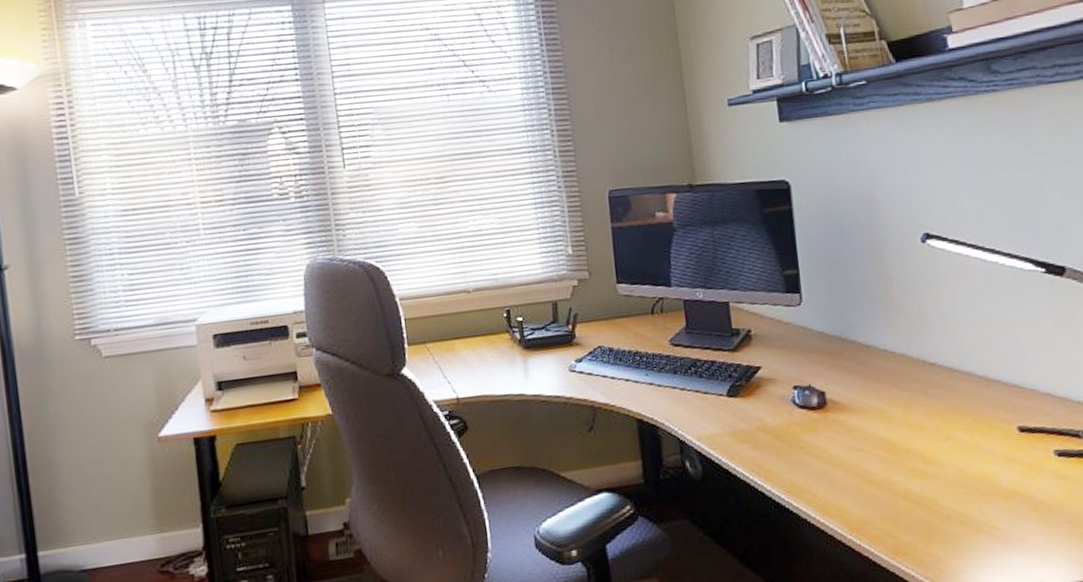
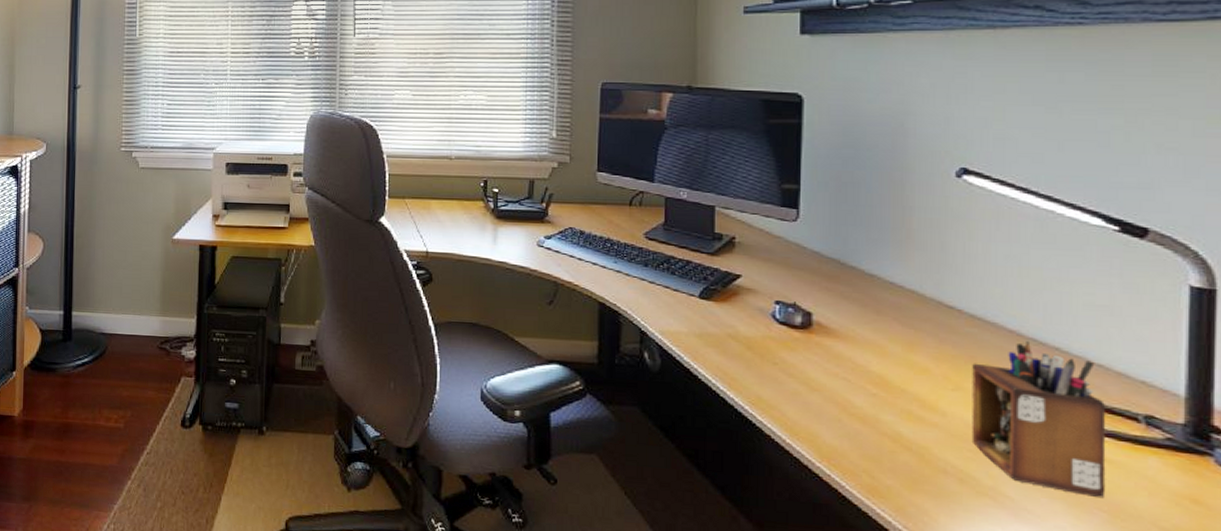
desk organizer: none [956,384,1066,513] -> present [971,341,1106,499]

